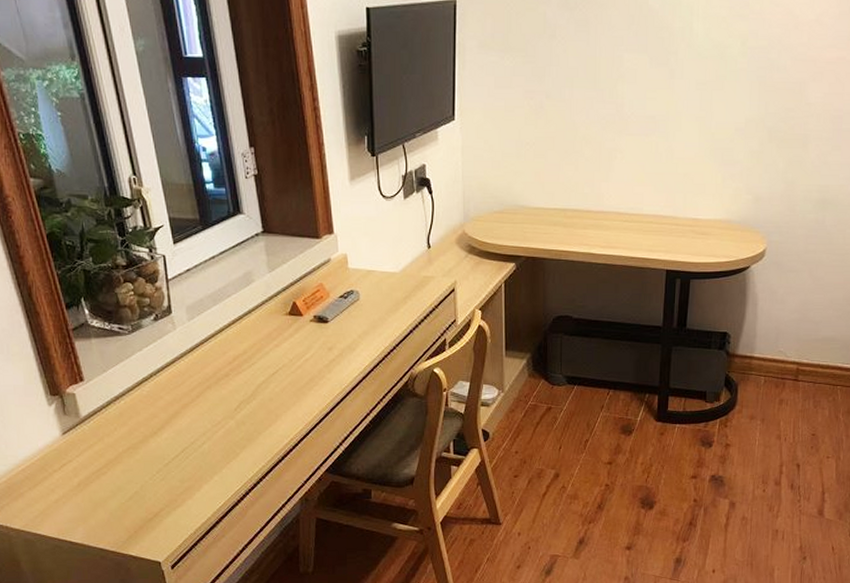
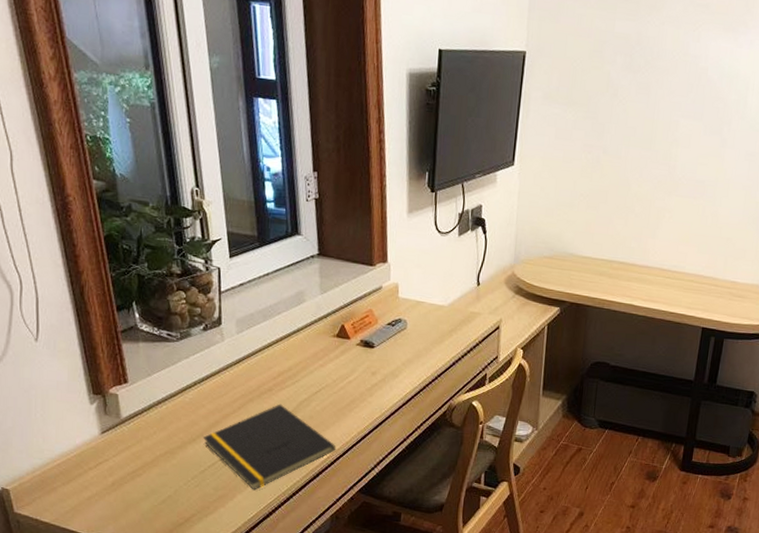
notepad: none [165,388,299,479] -> present [203,404,336,490]

